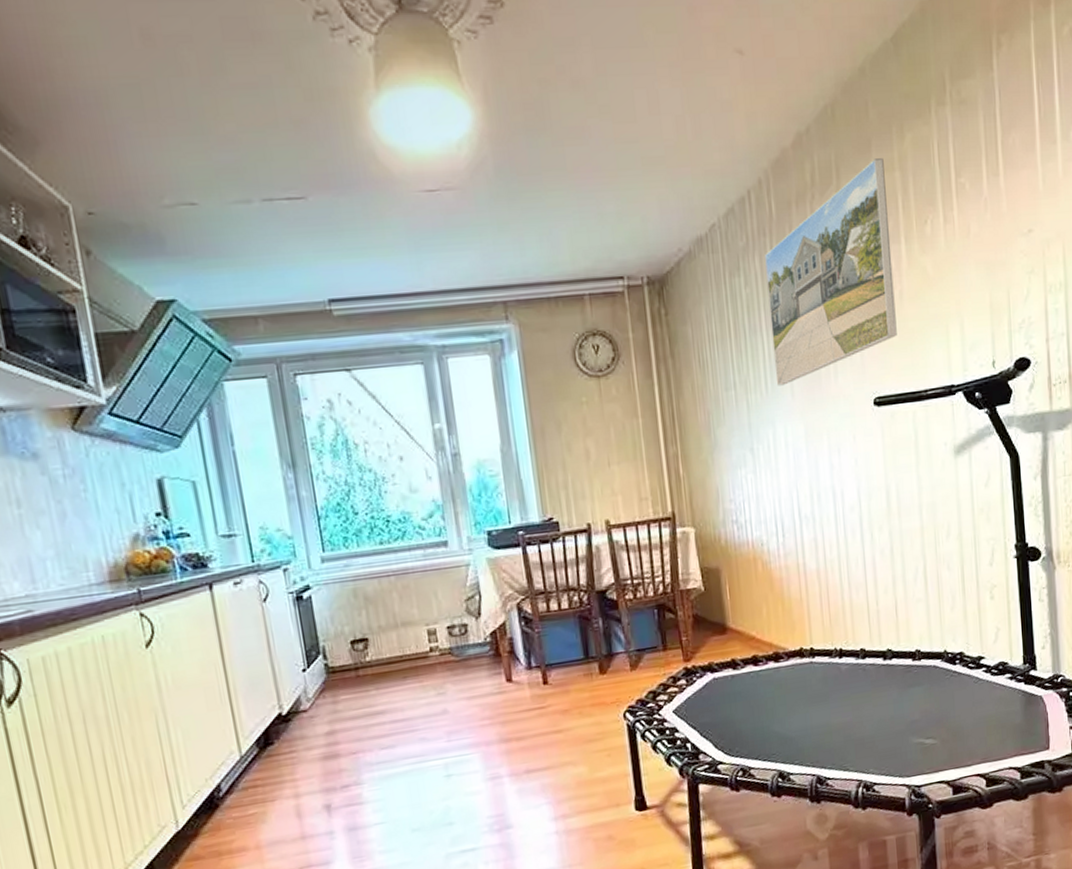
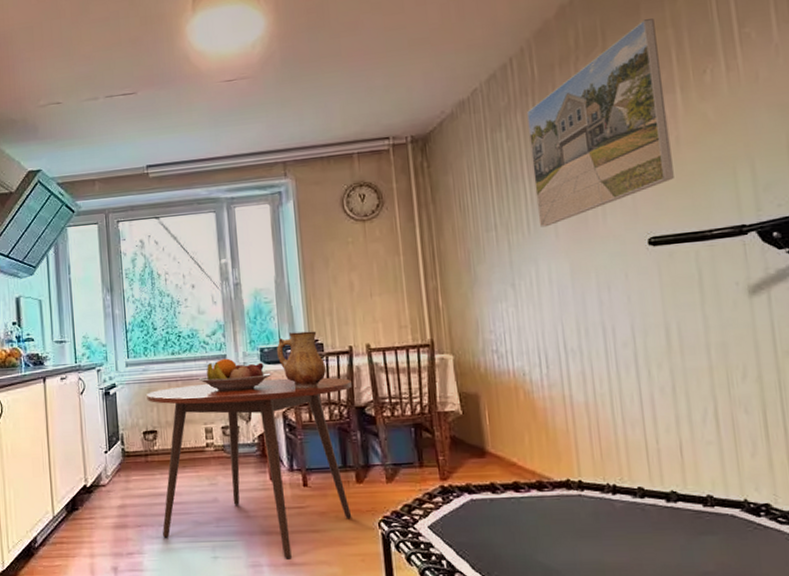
dining table: none [351,560,597,766] -> present [146,377,352,559]
fruit bowl: none [415,545,502,585] -> present [198,358,271,392]
ceramic pitcher: none [506,507,564,577] -> present [276,331,327,390]

